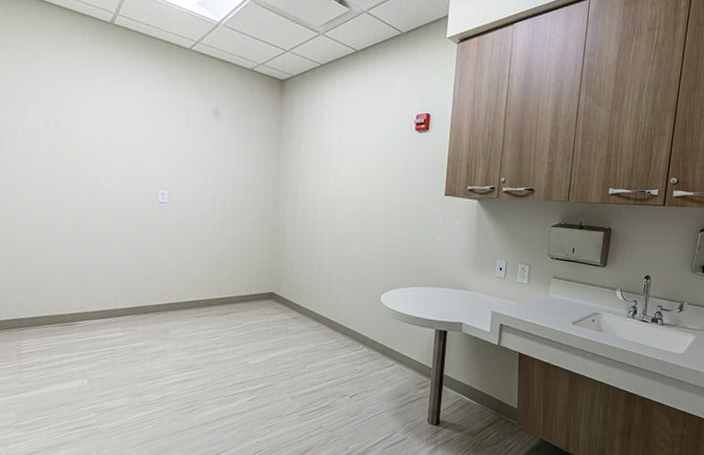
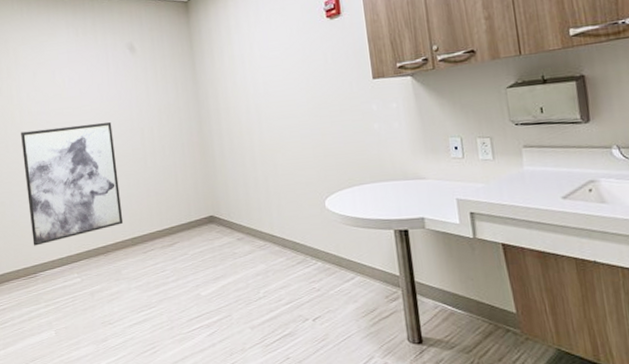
wall art: none [74,174,182,294] -> present [21,122,124,246]

